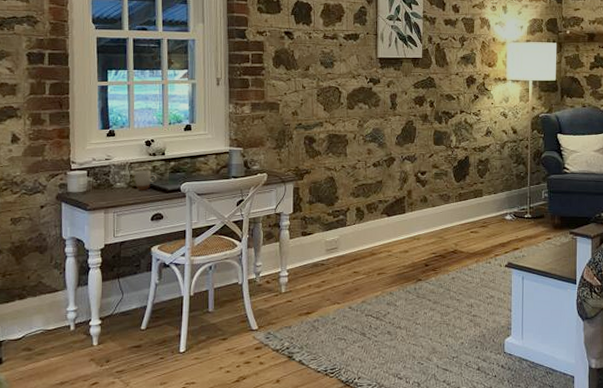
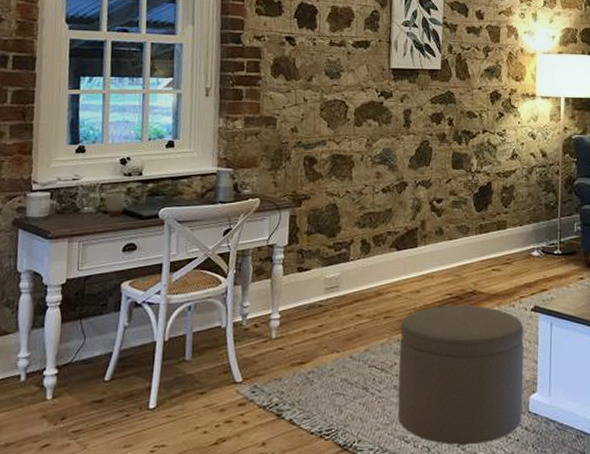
ottoman: none [391,262,500,381] -> present [397,305,524,446]

